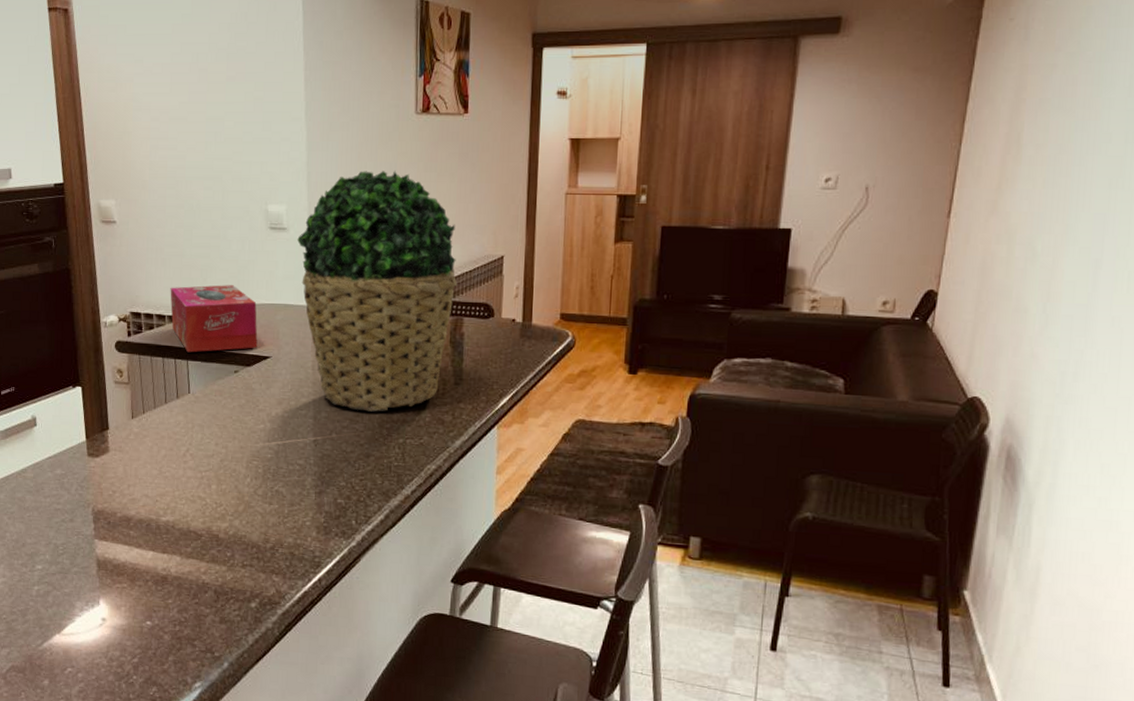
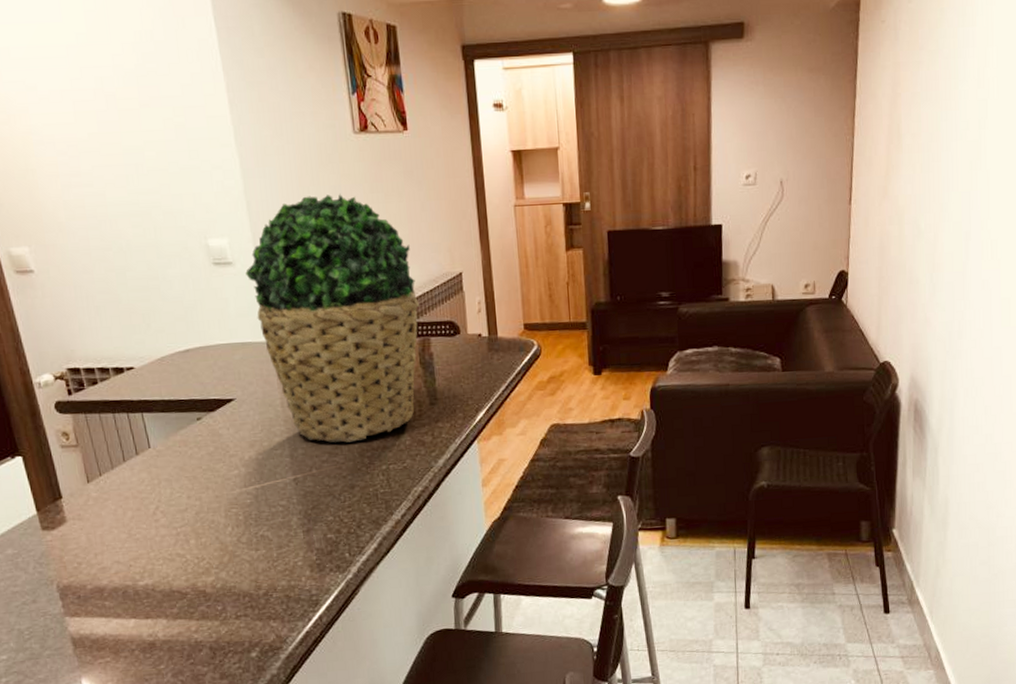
tissue box: present [170,285,258,353] -> none [110,328,219,405]

